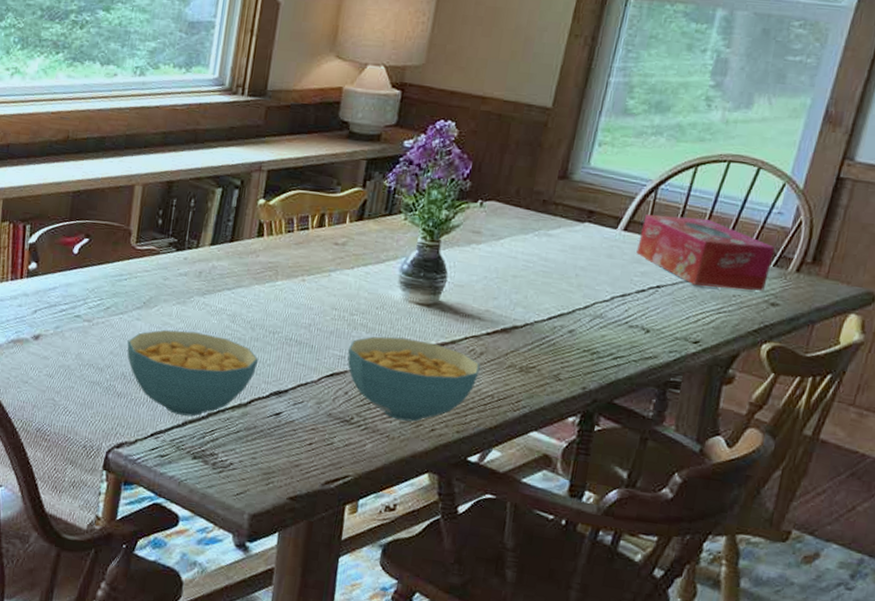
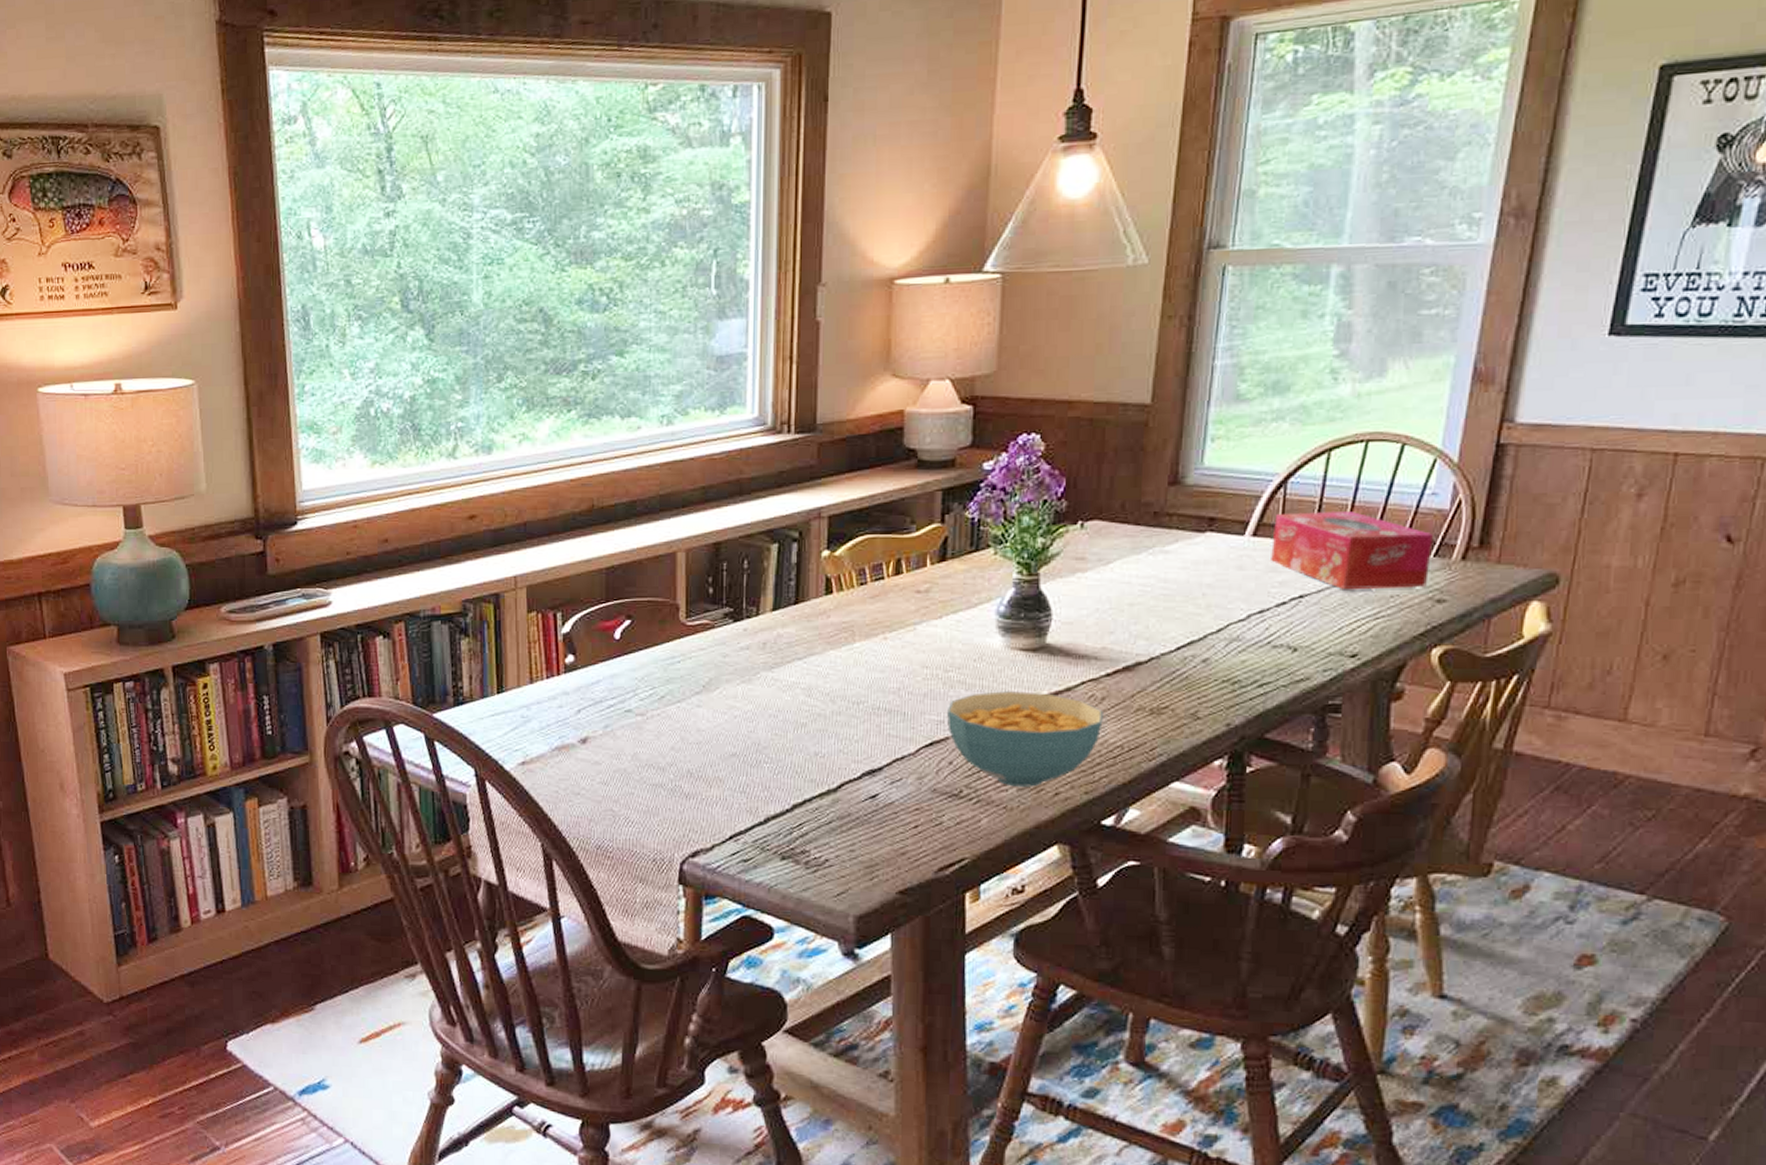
cereal bowl: present [127,329,259,417] -> none [689,713,844,812]

